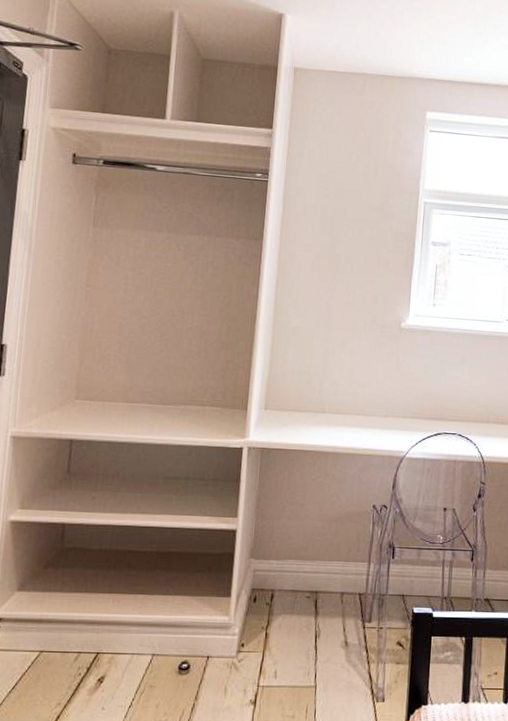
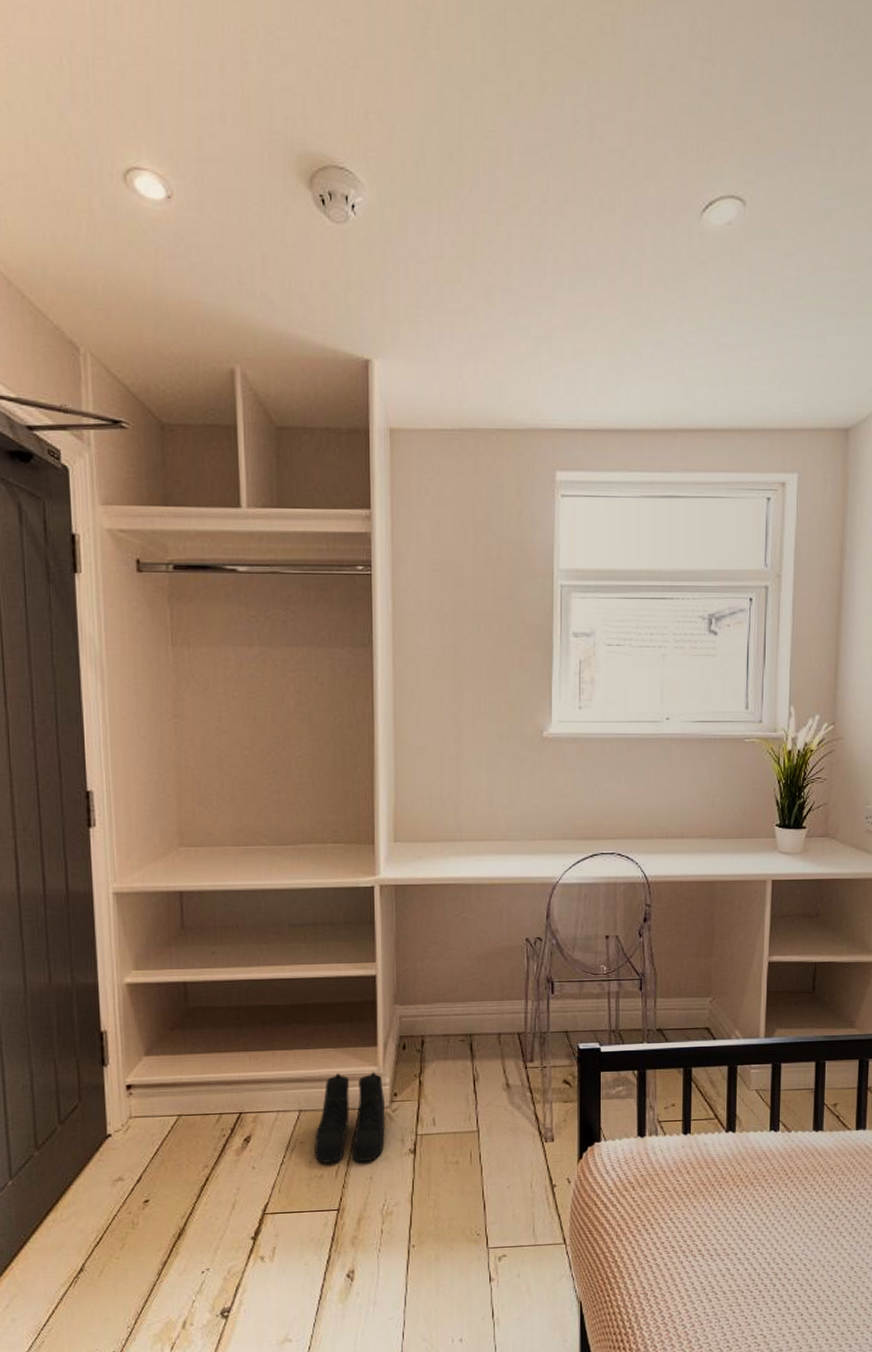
boots: none [162,620,233,709] -> present [315,1072,385,1163]

